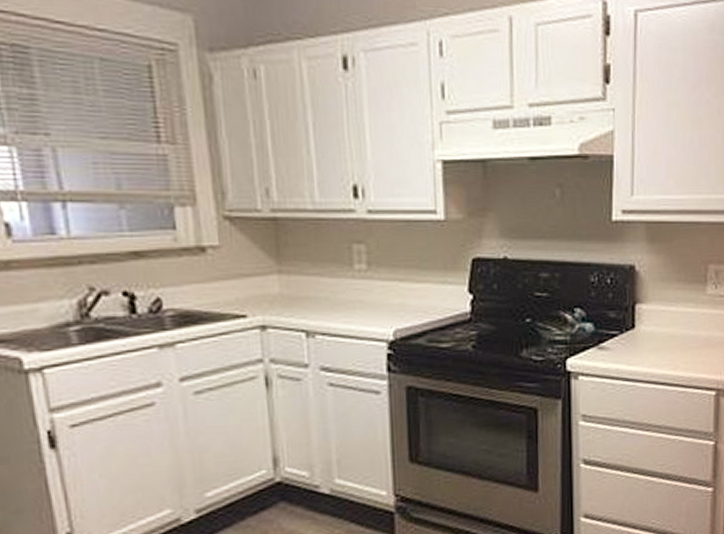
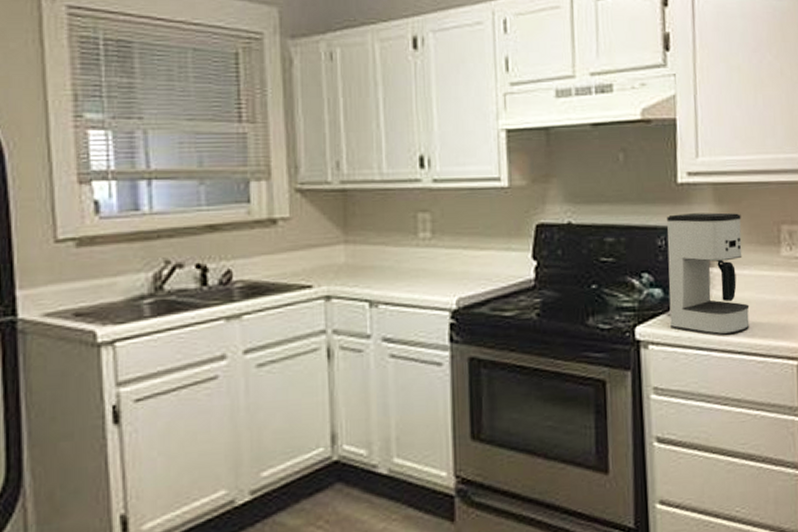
coffee maker: none [599,251,675,368] -> present [667,212,750,335]

